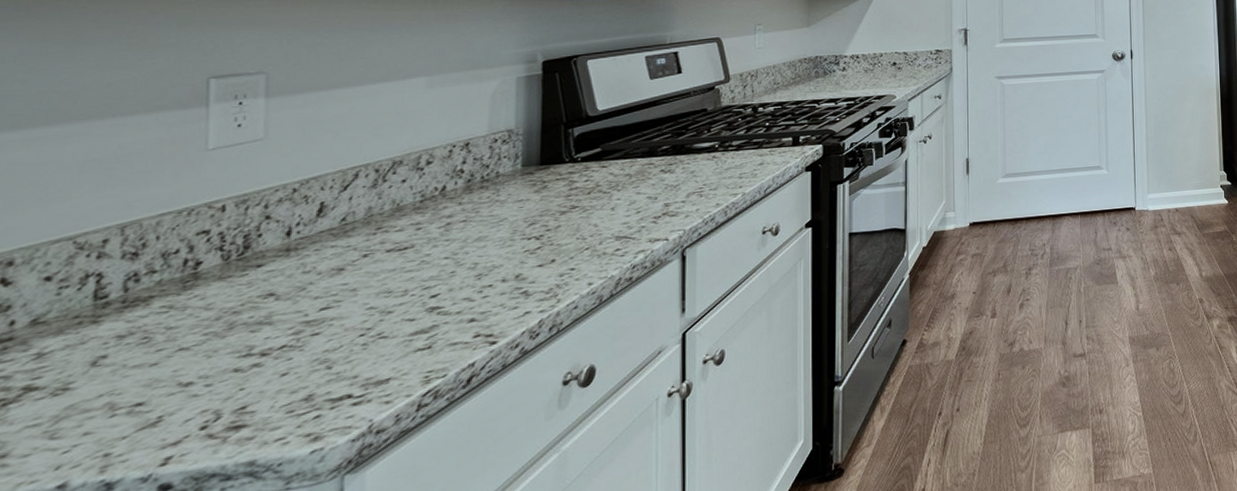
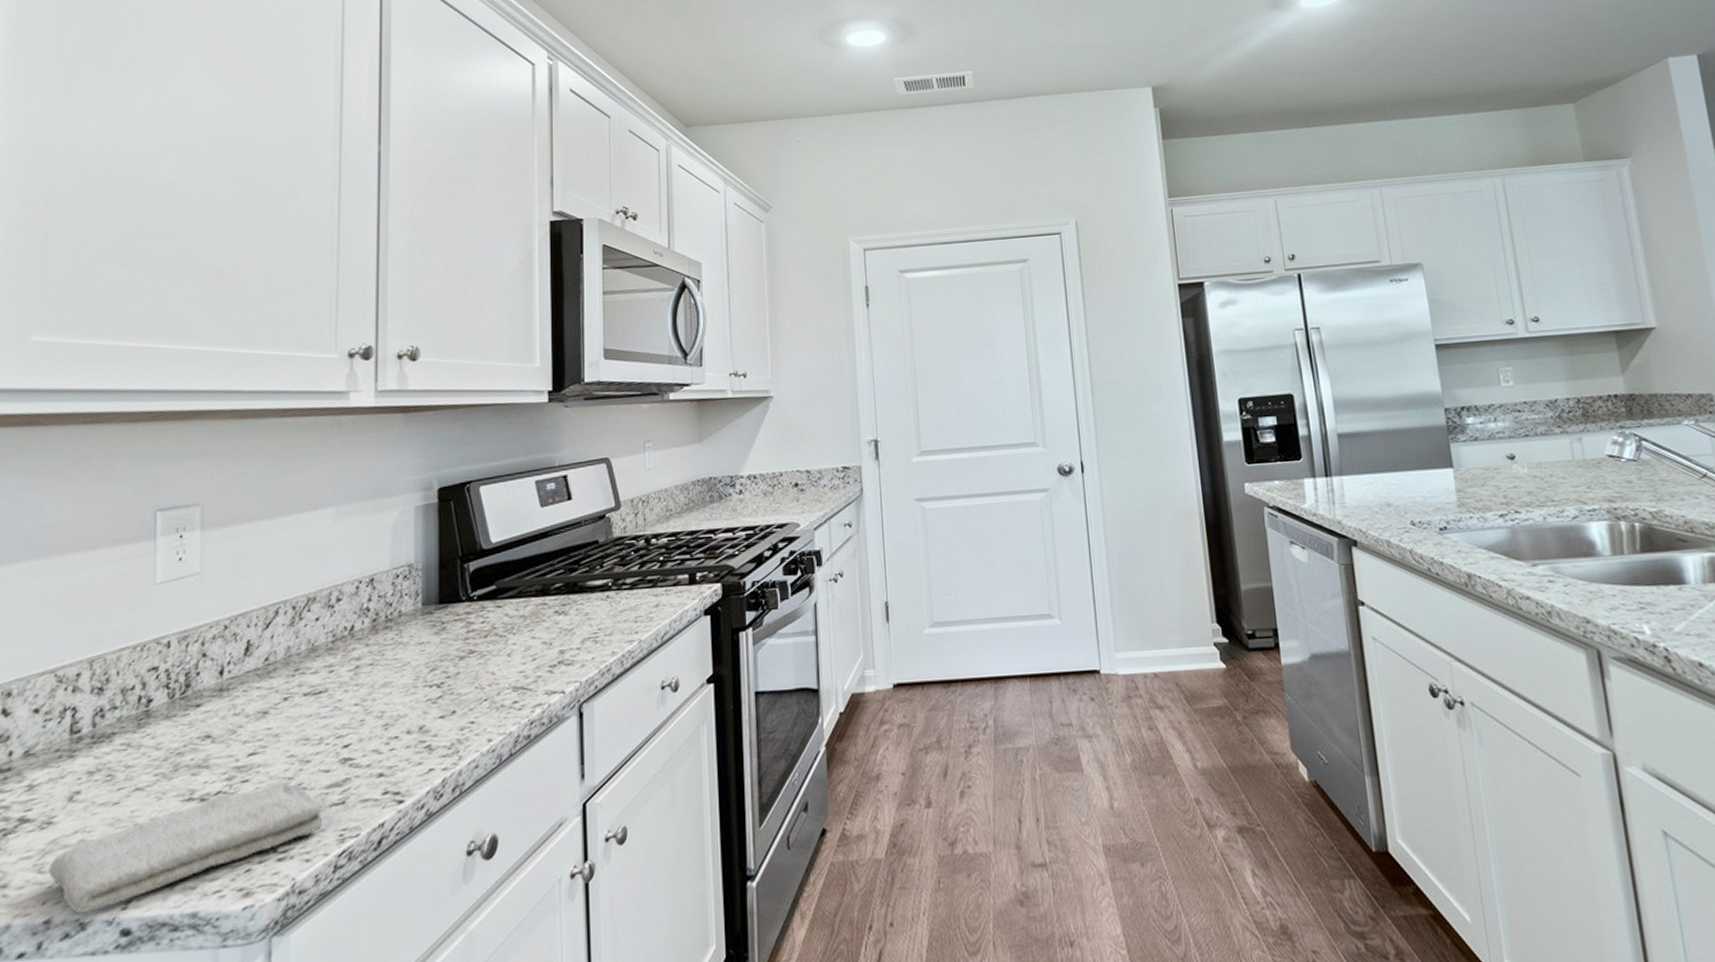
washcloth: none [64,332,410,475] -> present [48,781,326,914]

